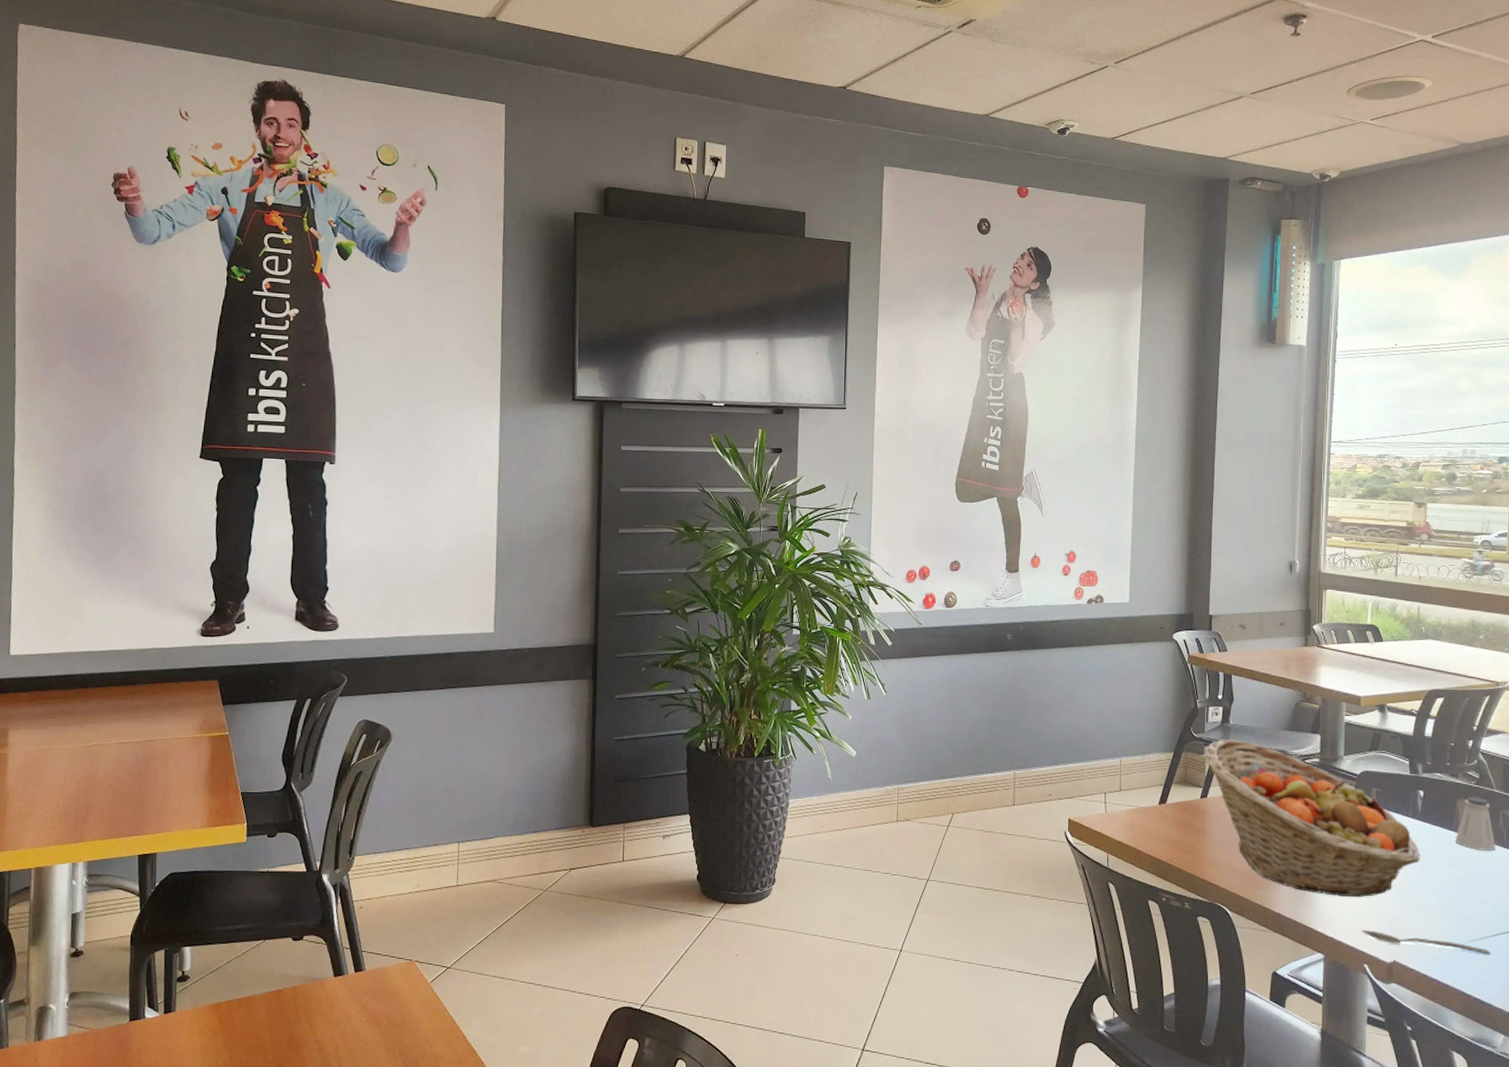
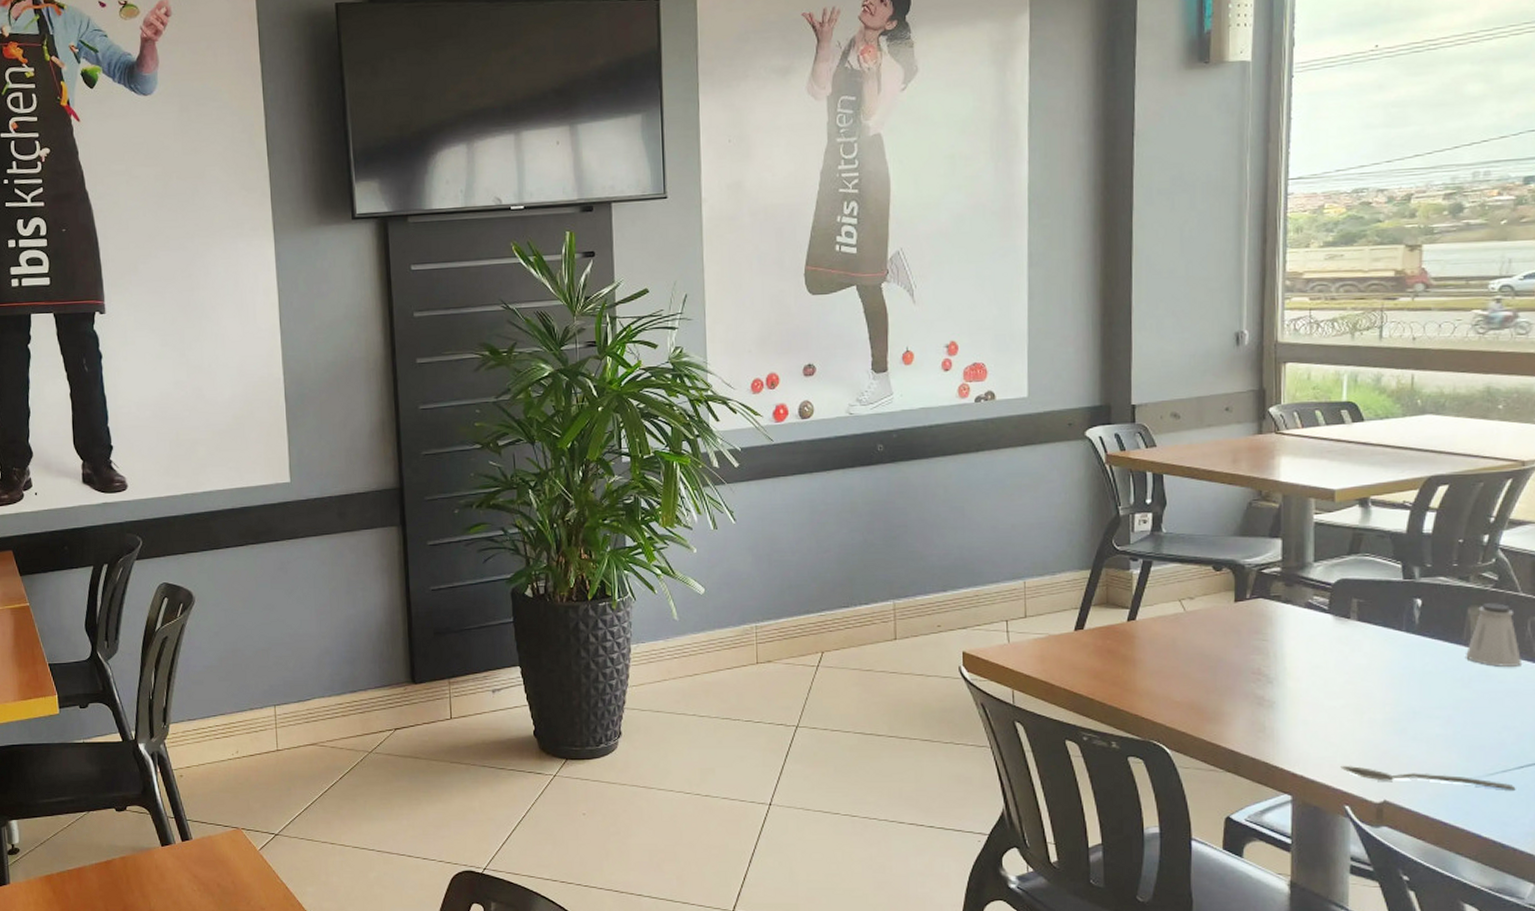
fruit basket: present [1203,739,1420,898] -> none [1129,550,1418,729]

